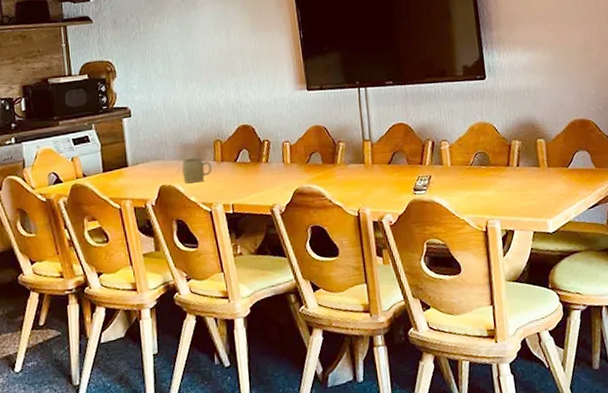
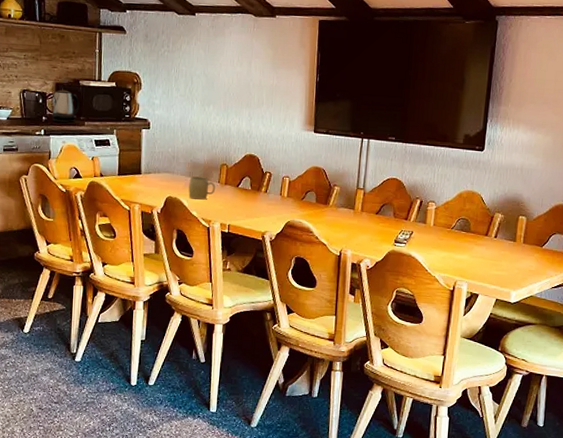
kettle: none [20,91,51,128] -> present [52,89,80,123]

